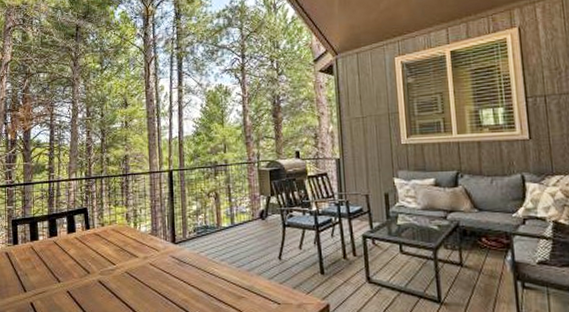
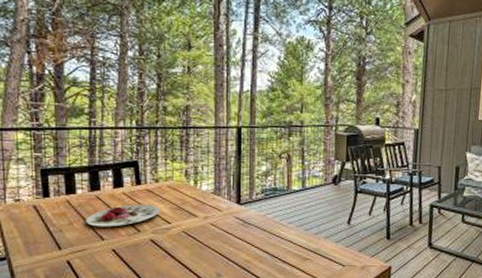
plate: none [45,247,106,270] -> present [85,204,160,227]

